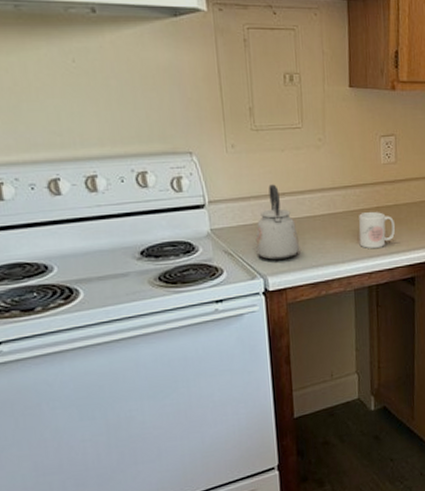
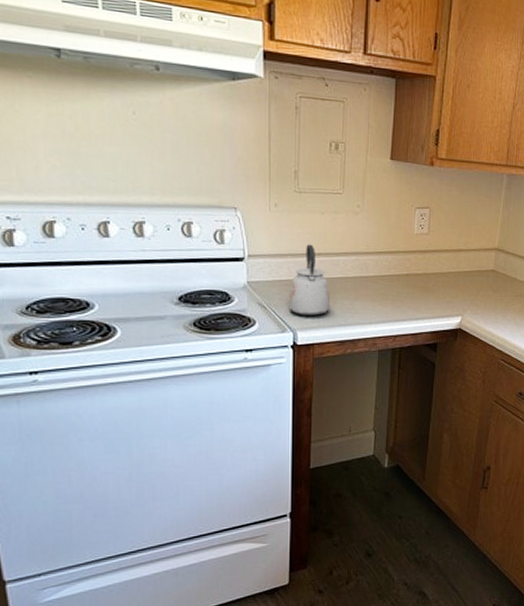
mug: present [358,212,396,248] -> none [387,278,423,313]

